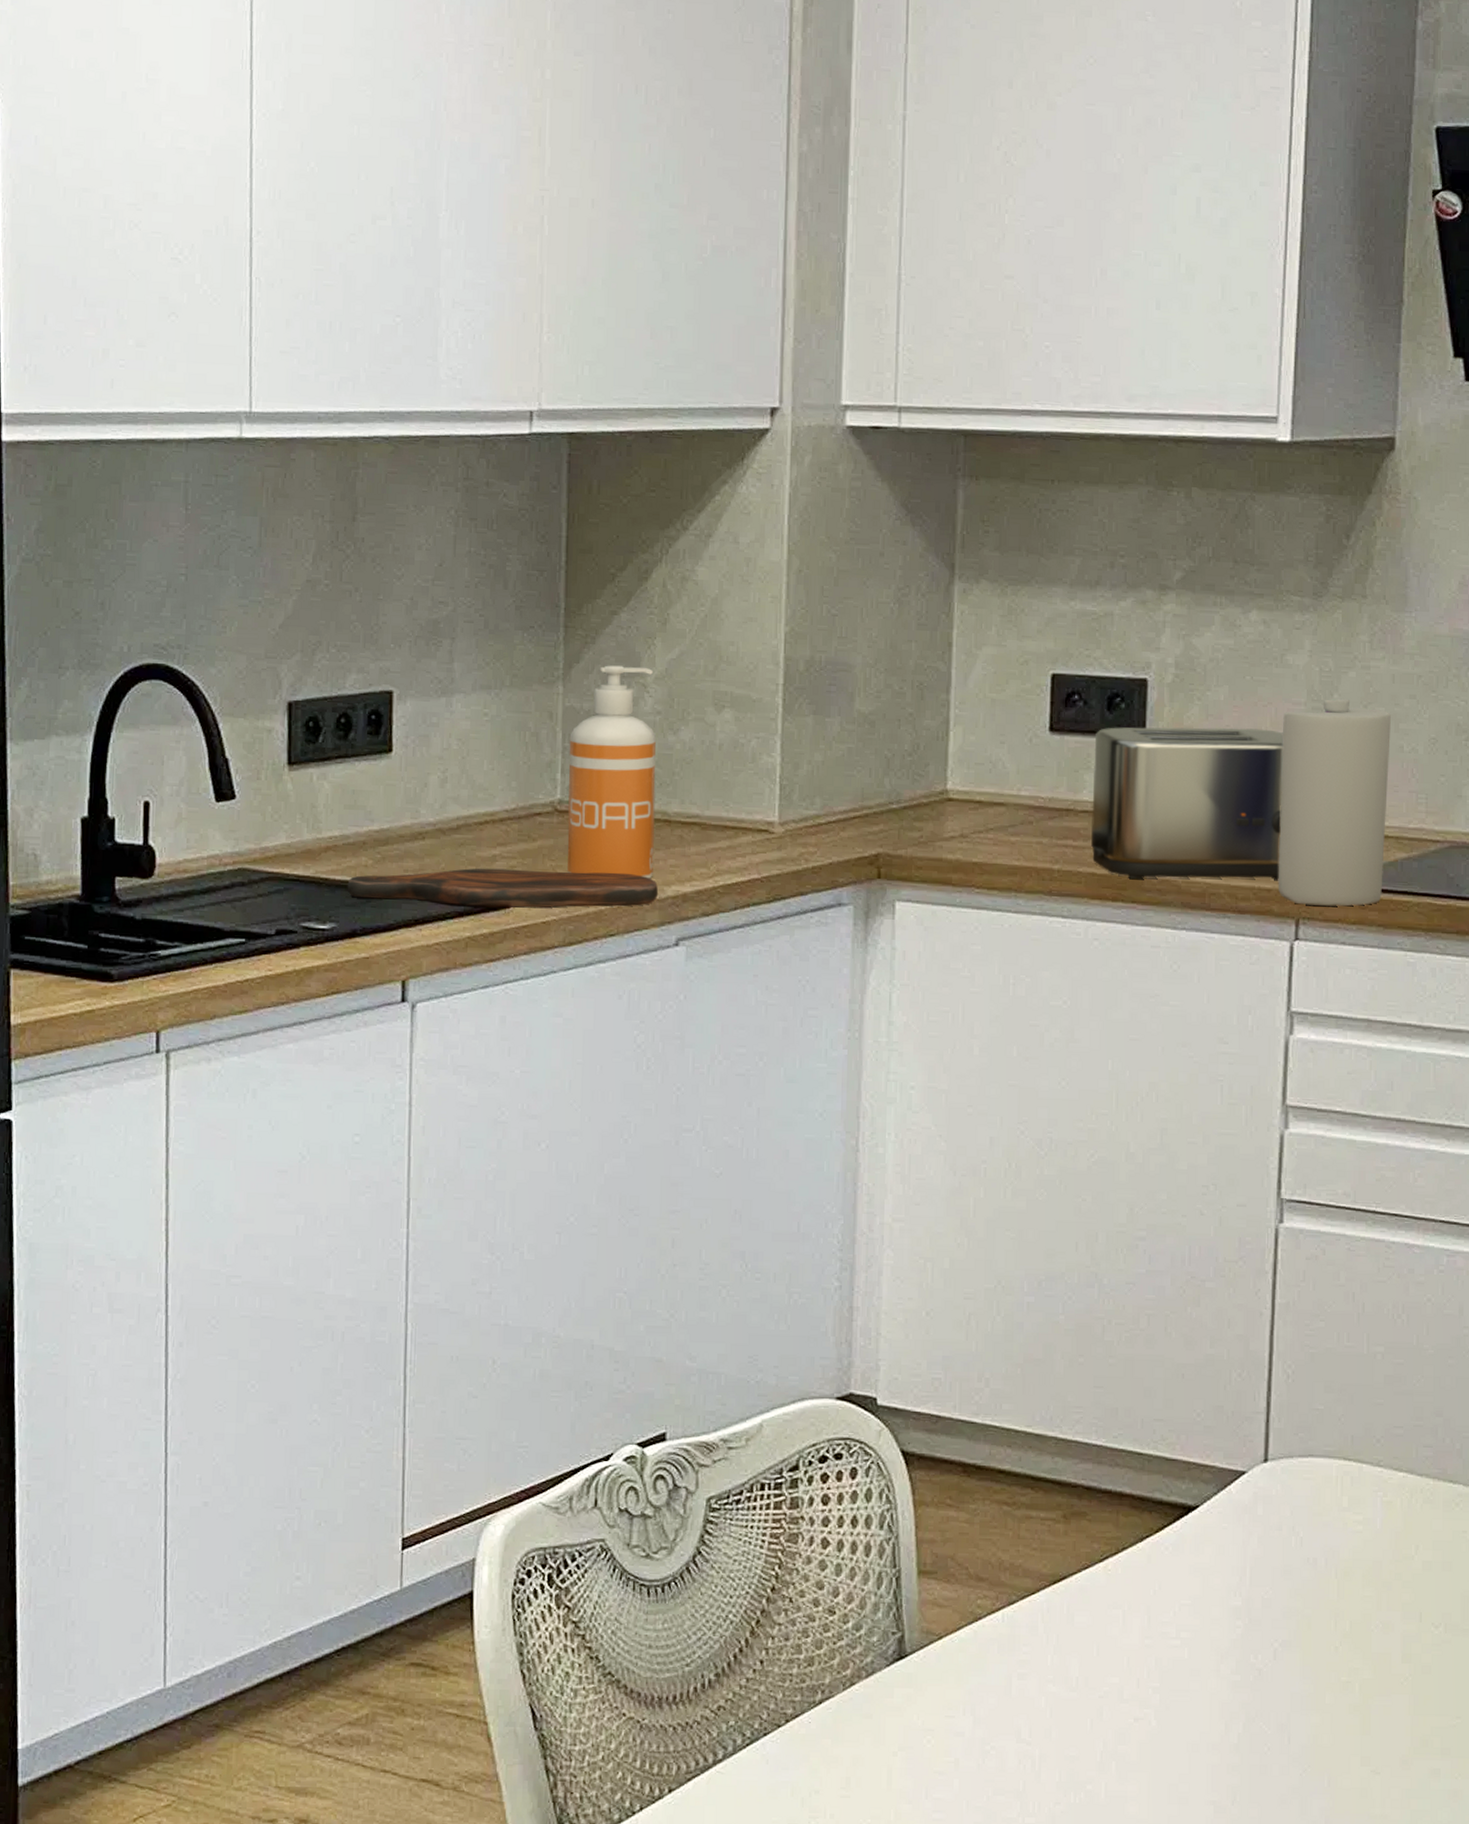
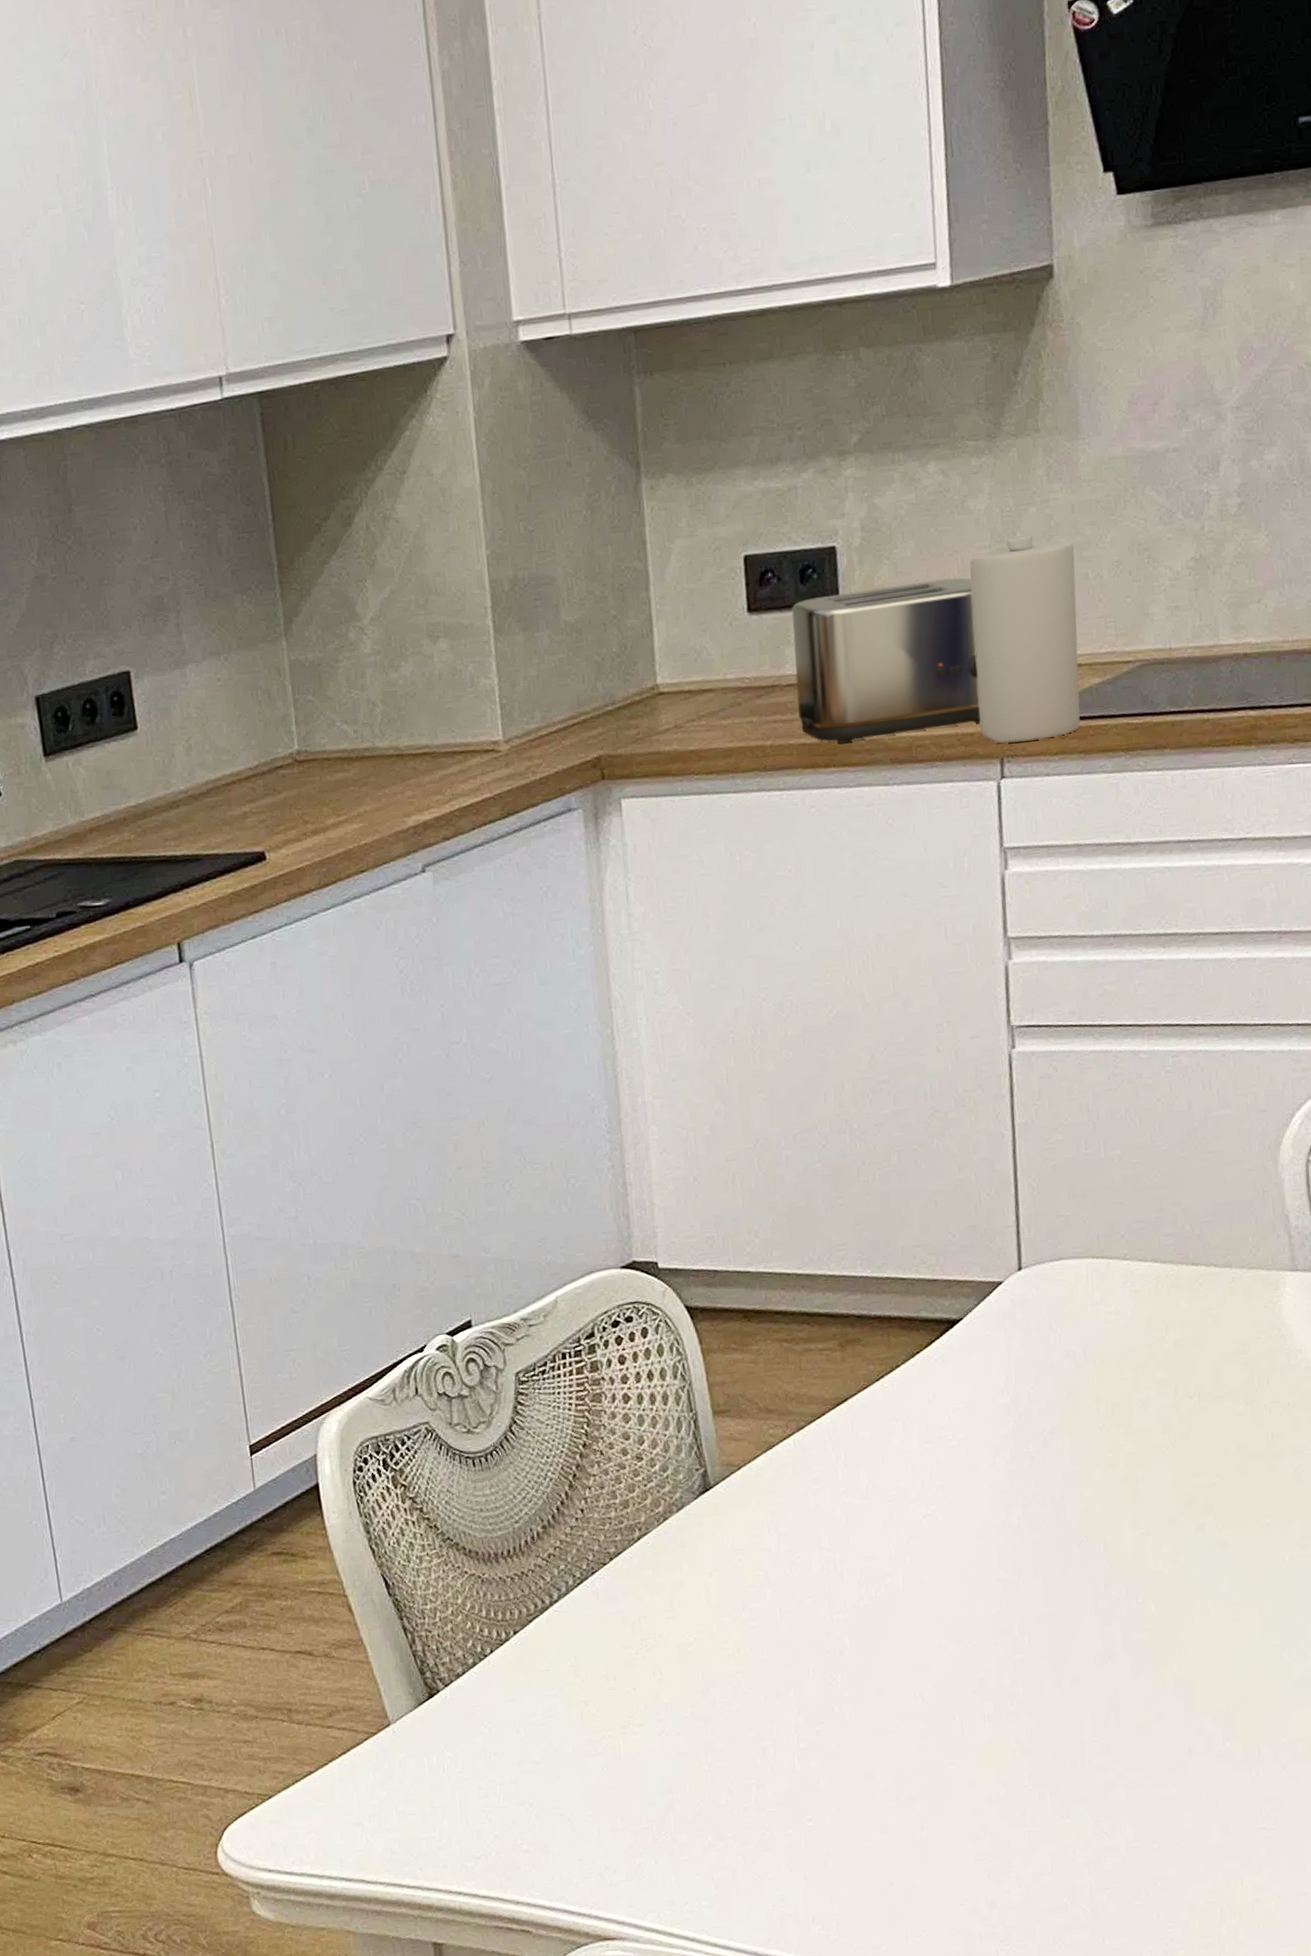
cutting board: present [347,868,659,909] -> none [114,810,401,872]
soap dispenser: present [567,665,657,879] -> none [298,610,393,820]

